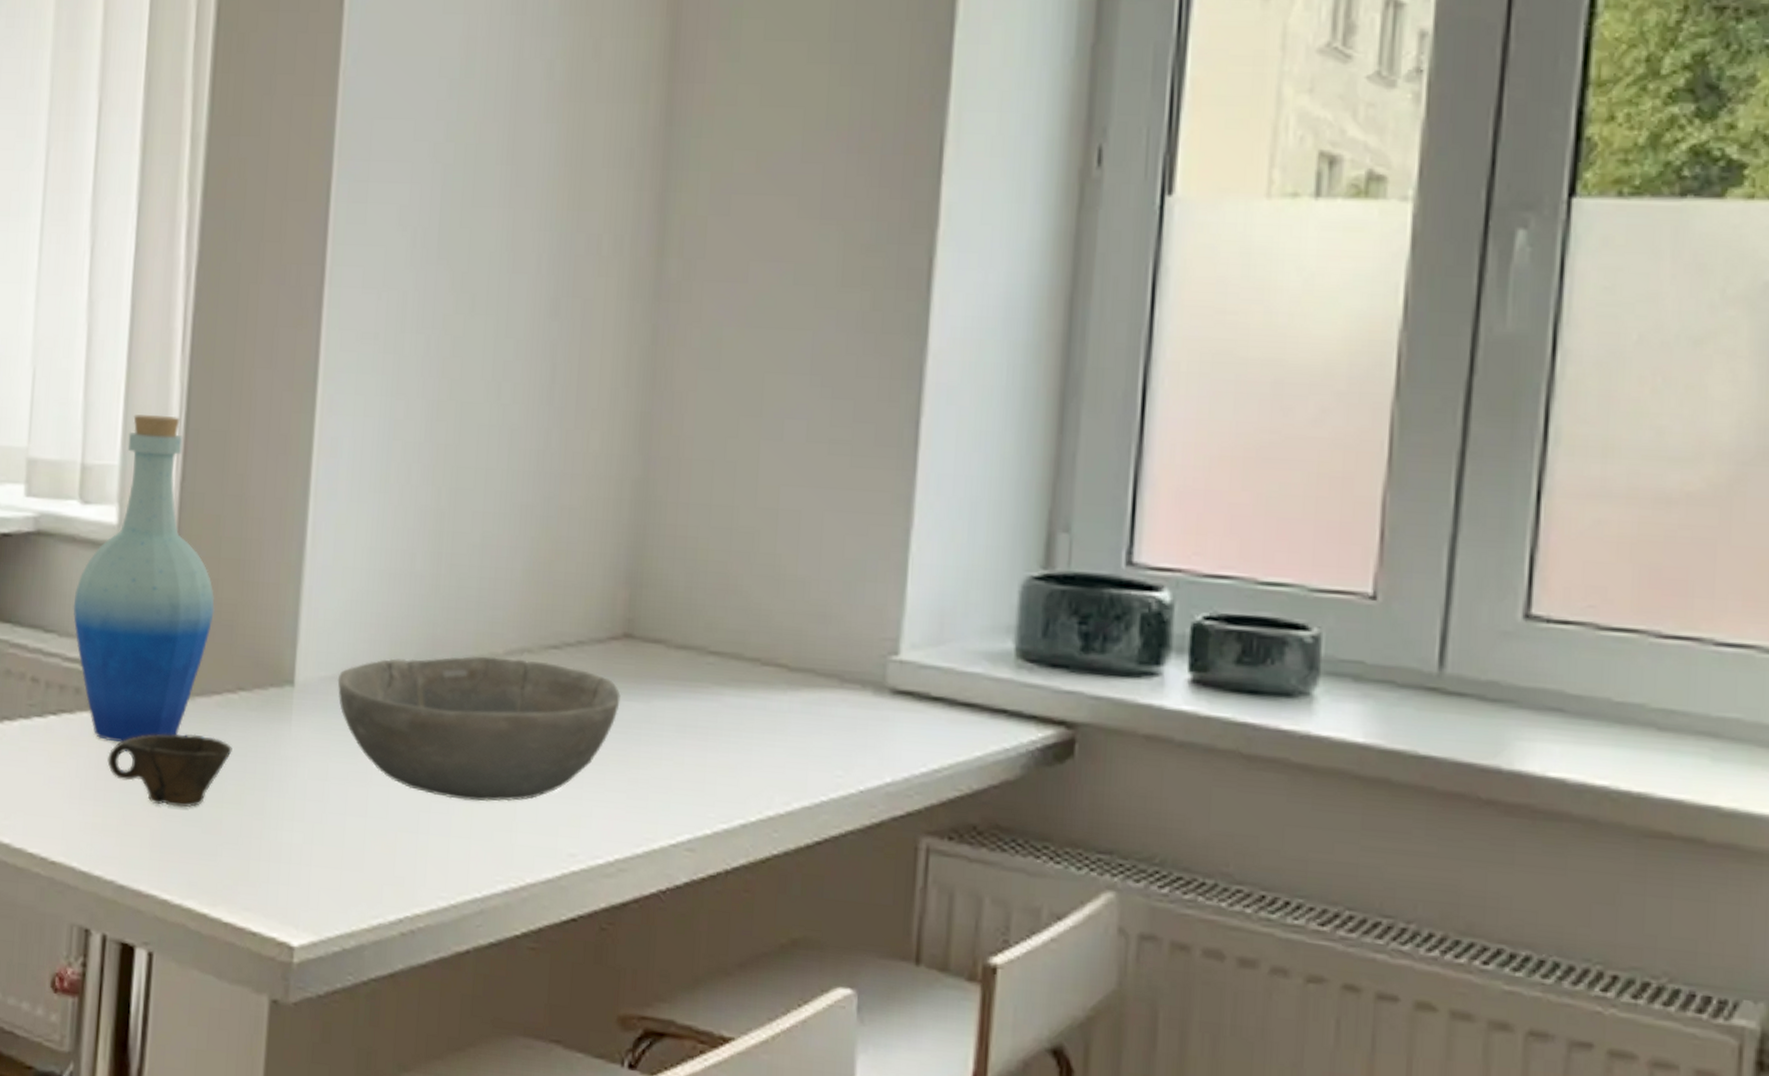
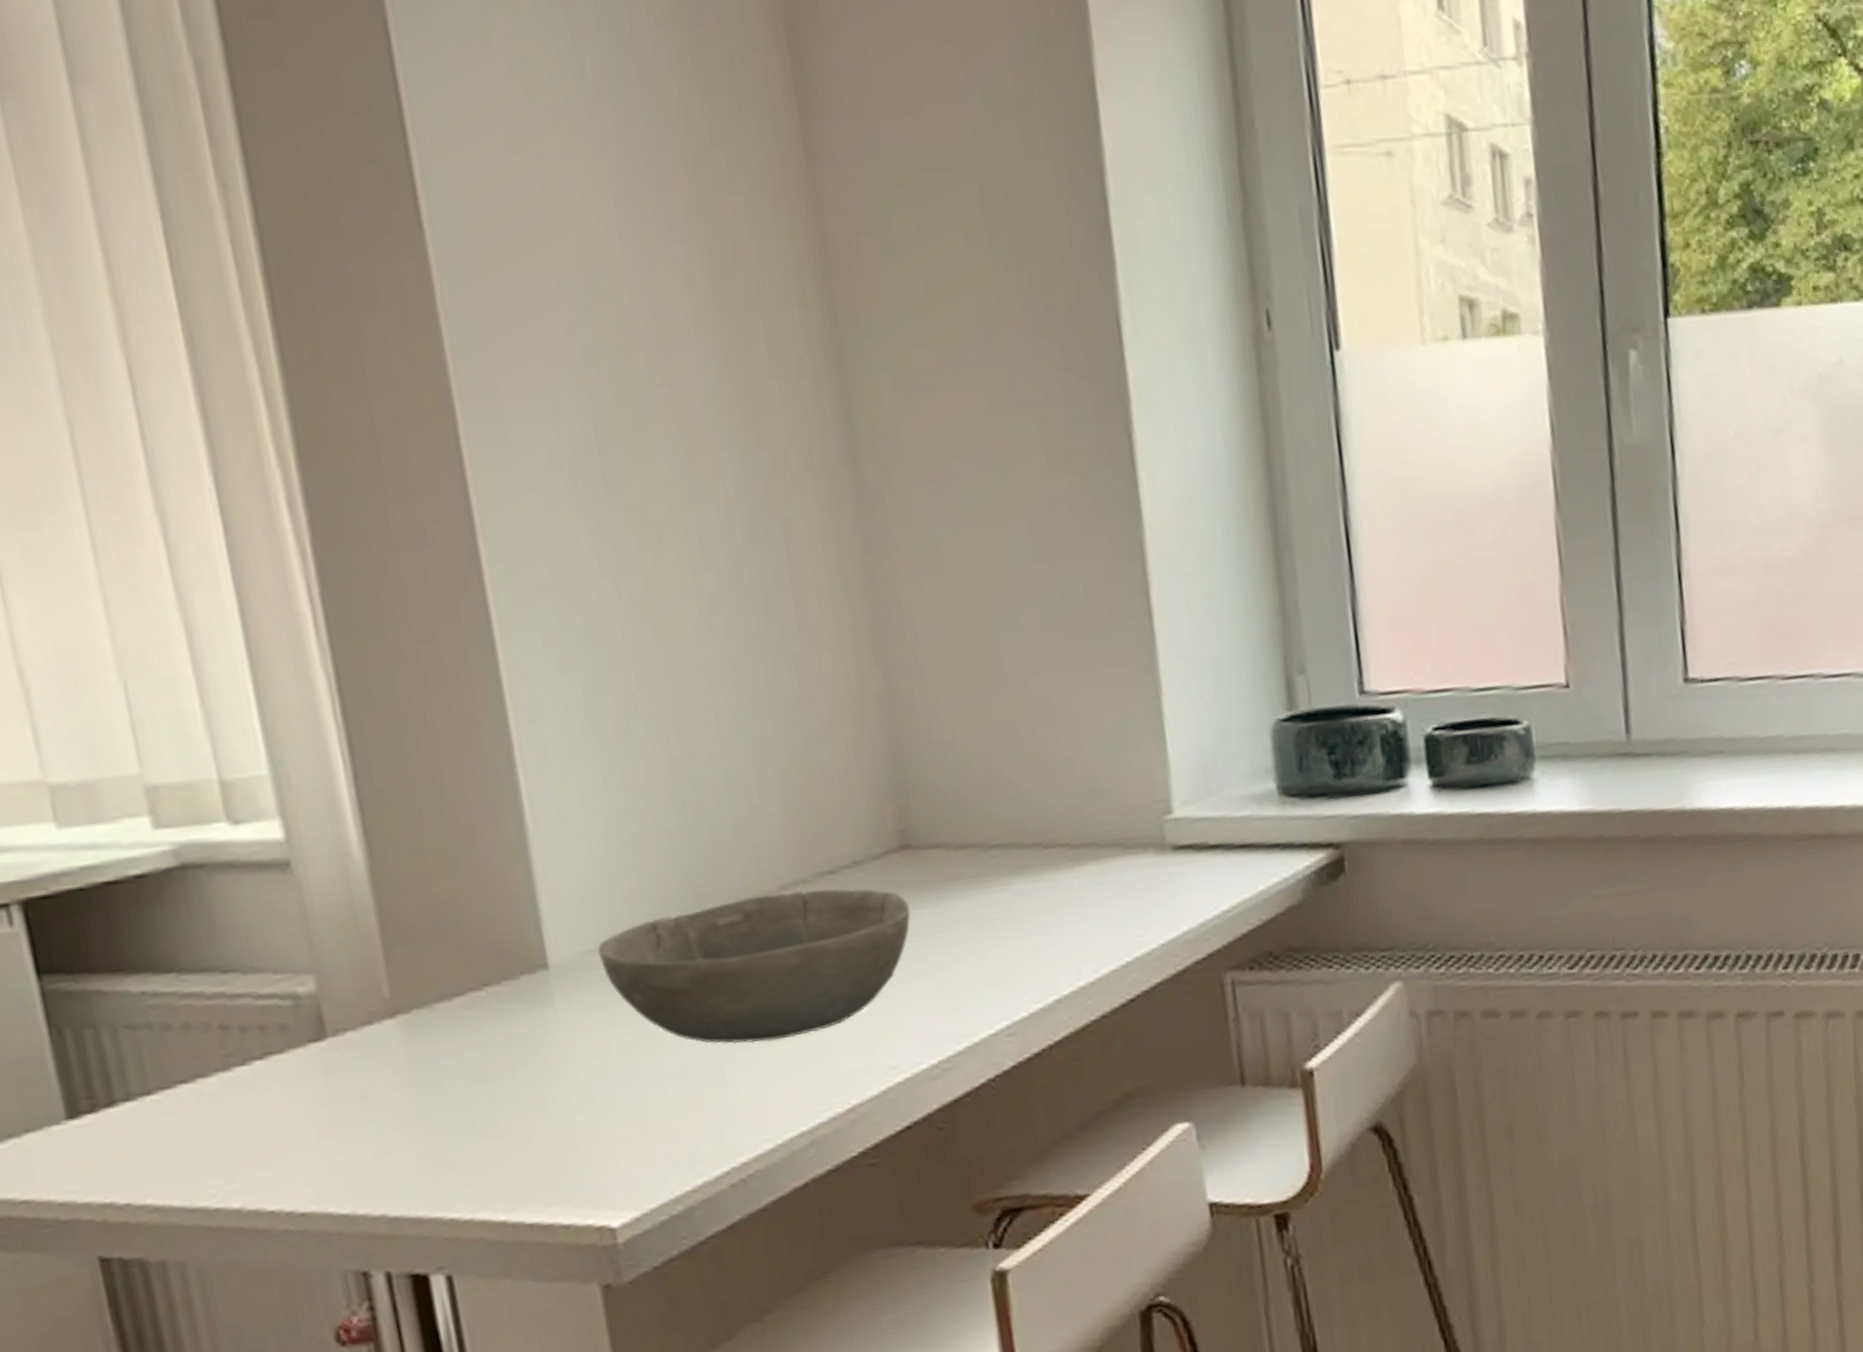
bottle: present [73,414,215,743] -> none [250,710,434,1072]
cup: present [107,733,233,808] -> none [341,1040,493,1125]

